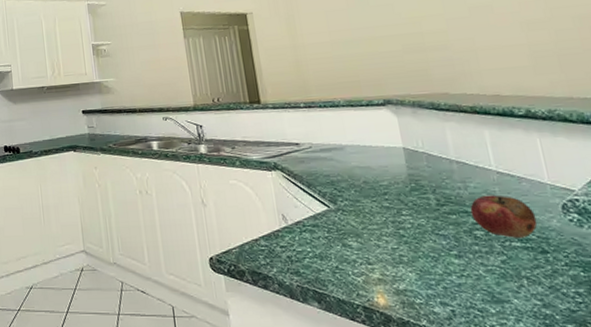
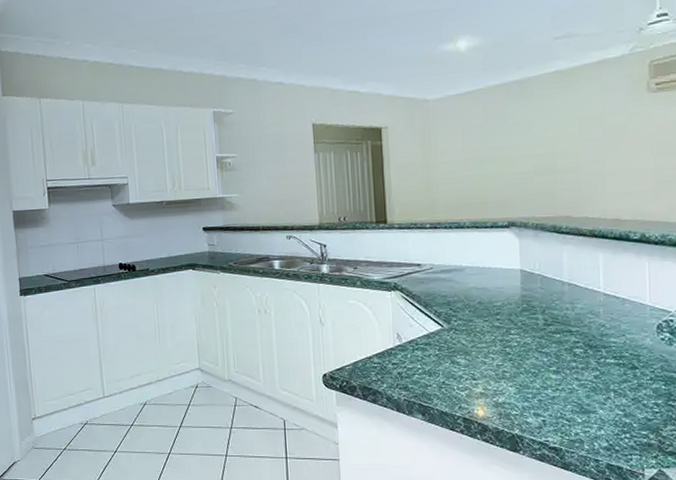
fruit: present [470,195,538,238] -> none [574,315,632,355]

